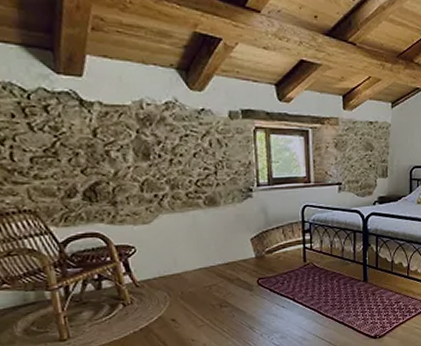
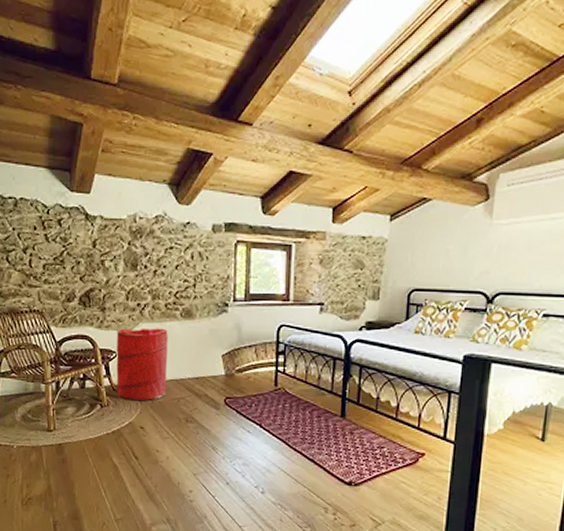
laundry hamper: none [133,218,197,295] -> present [116,328,168,401]

